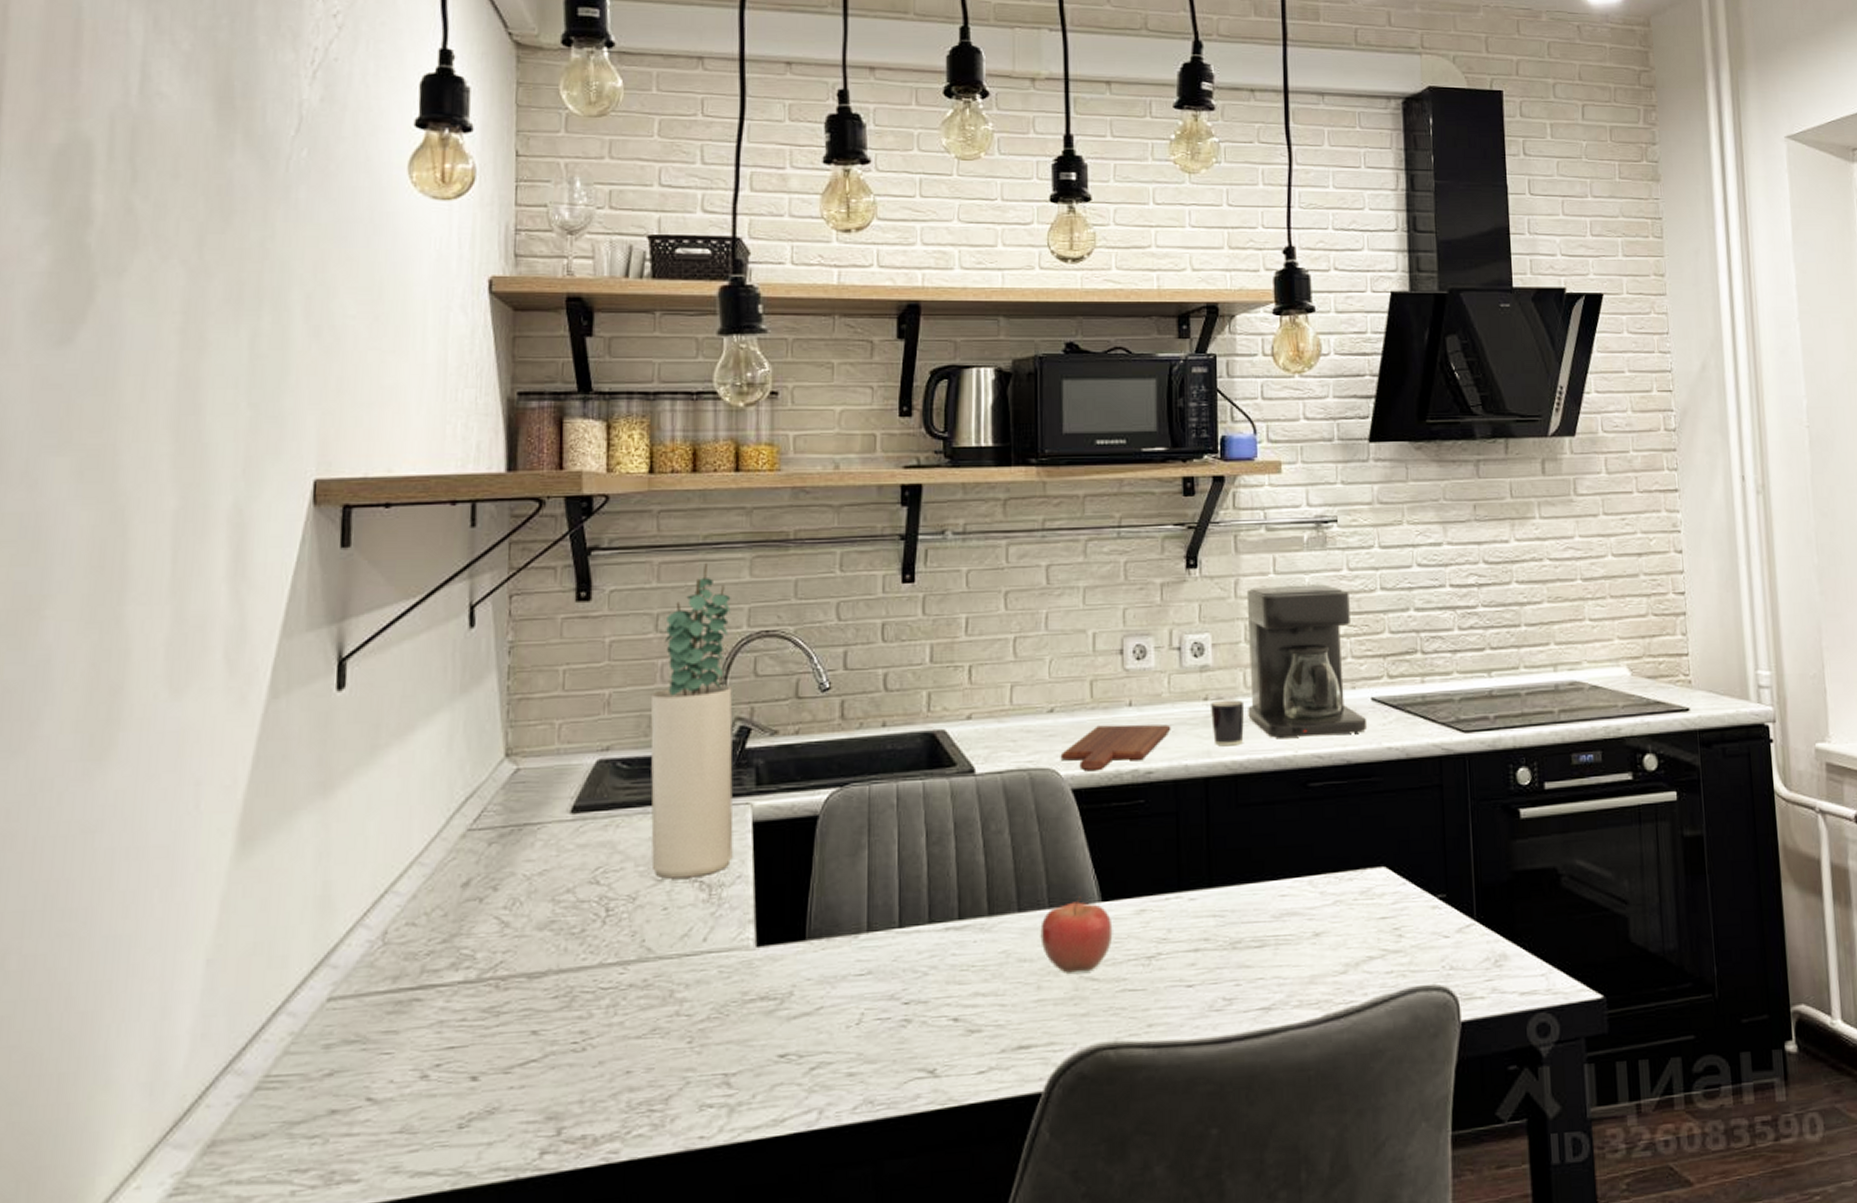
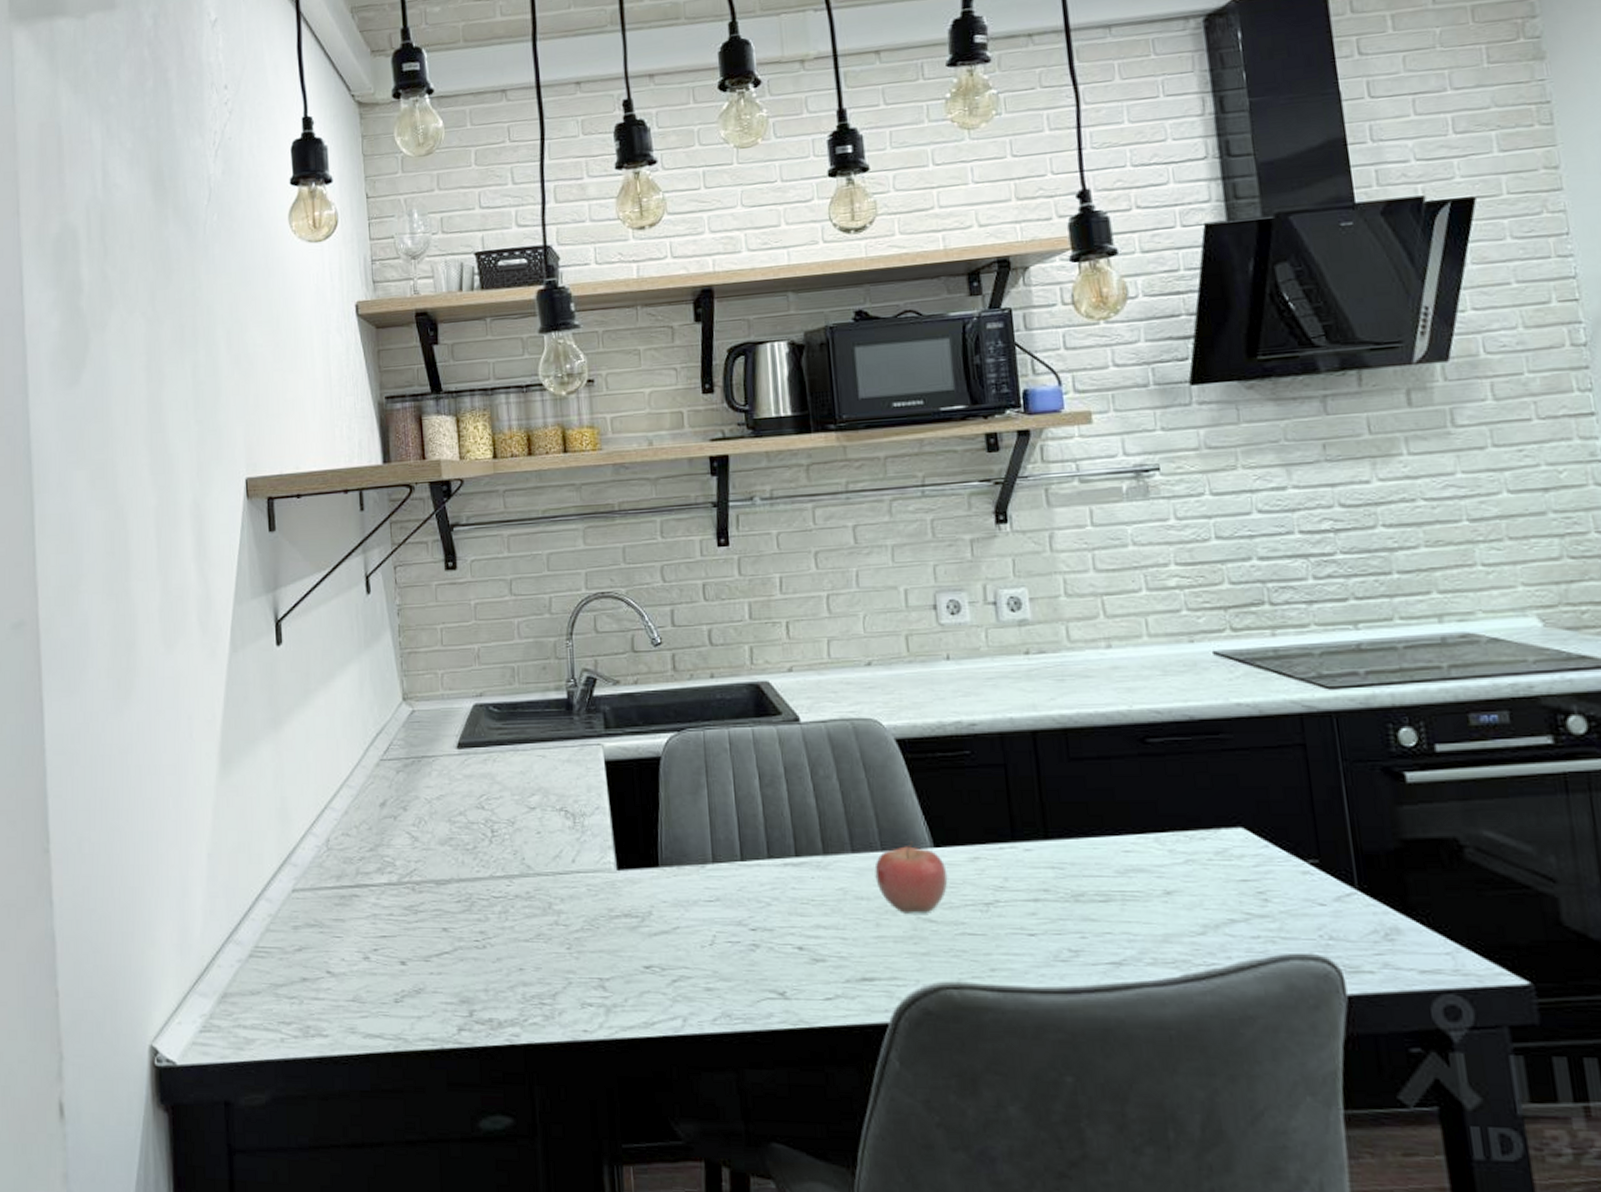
vase: present [650,563,733,879] -> none [511,534,591,807]
cutting board: present [1060,724,1171,771] -> none [881,677,993,722]
mug: present [1209,699,1245,746] -> none [1031,653,1071,700]
coffee maker: present [1246,584,1368,738] -> none [1062,535,1211,692]

